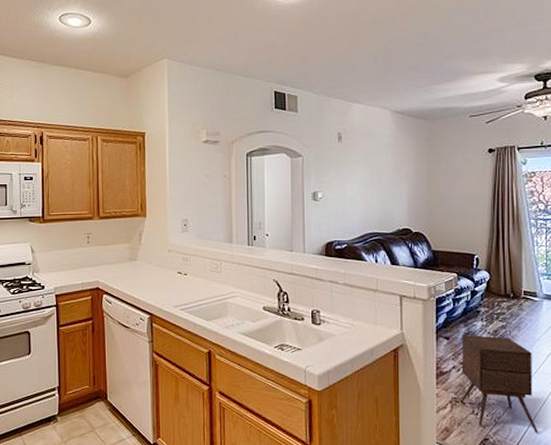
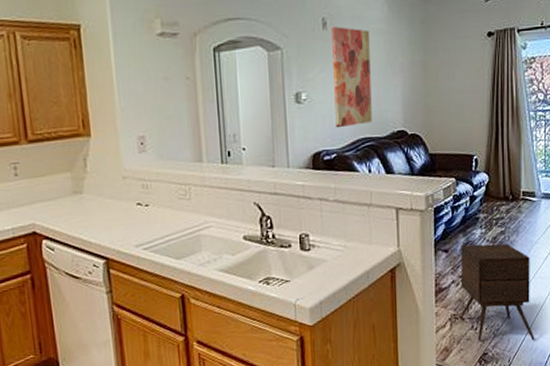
wall art: none [346,140,380,223] -> present [331,26,372,128]

